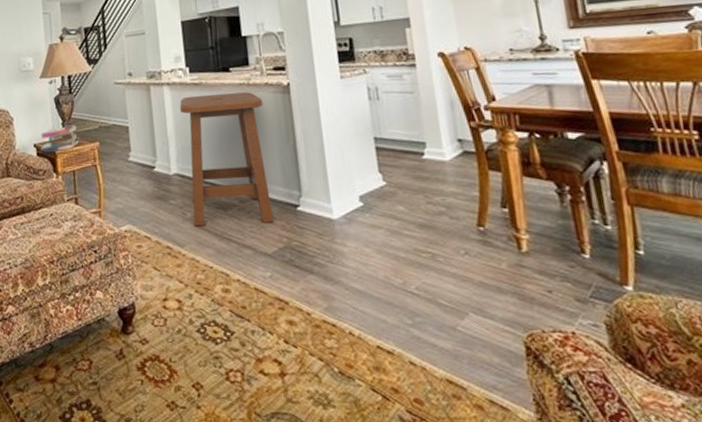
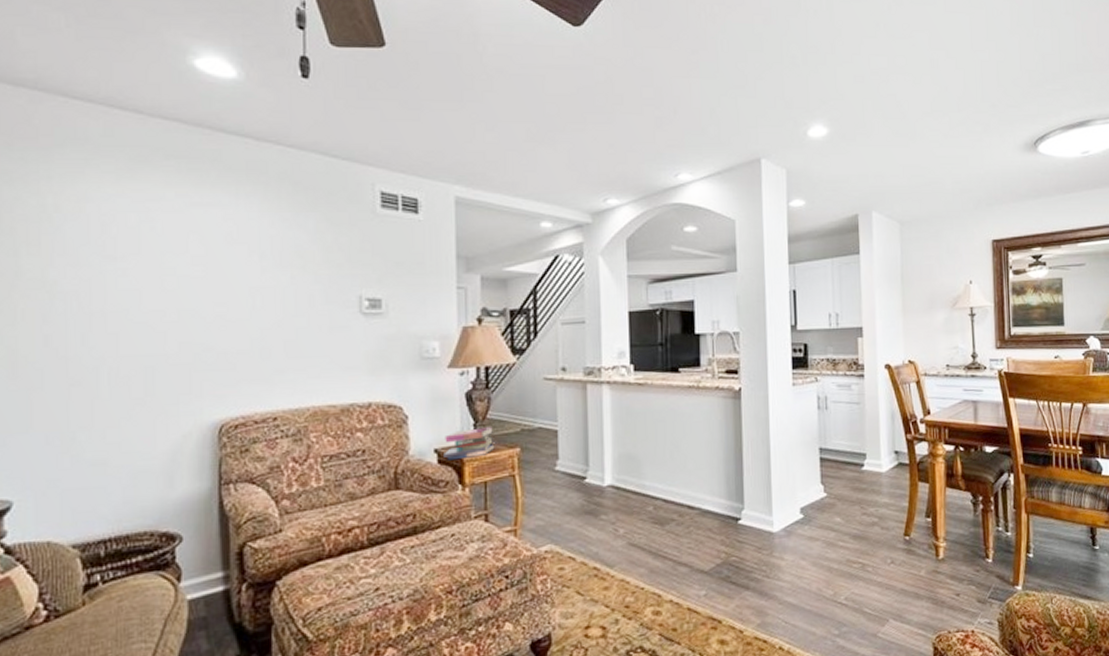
stool: present [179,92,274,227] -> none [619,396,714,544]

